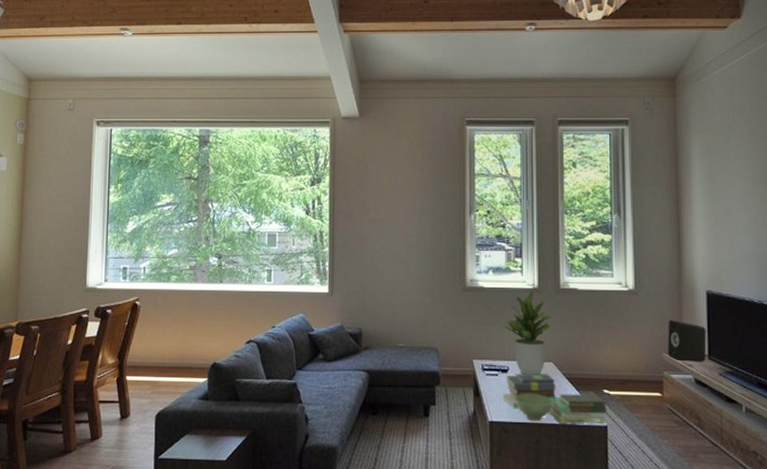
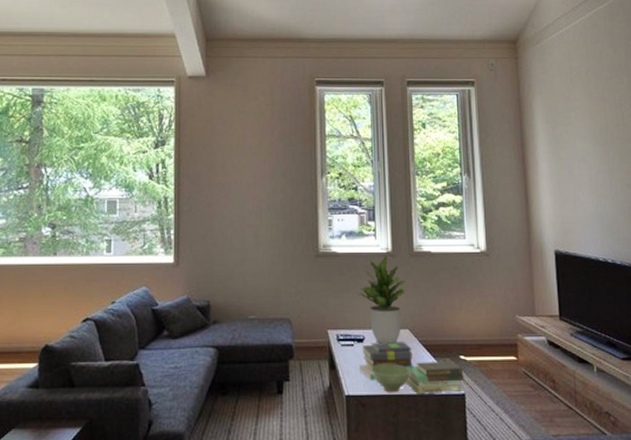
speaker: present [667,320,707,362] -> none [519,281,557,323]

